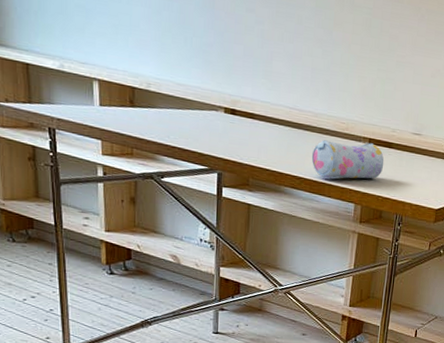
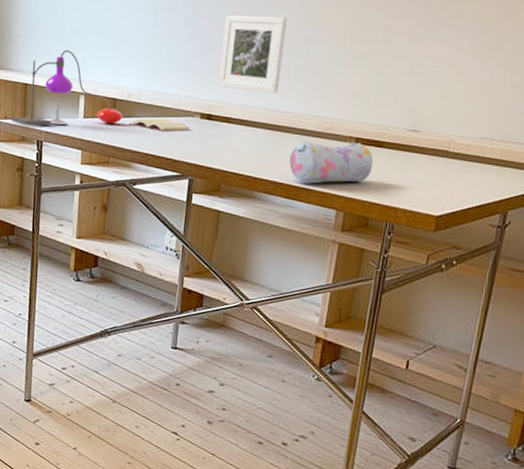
desk lamp: none [14,28,217,126] -> present [11,50,192,132]
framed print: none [240,8,302,92] -> present [219,15,287,93]

